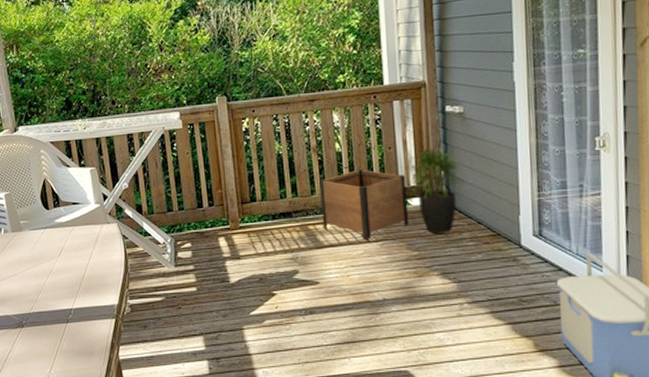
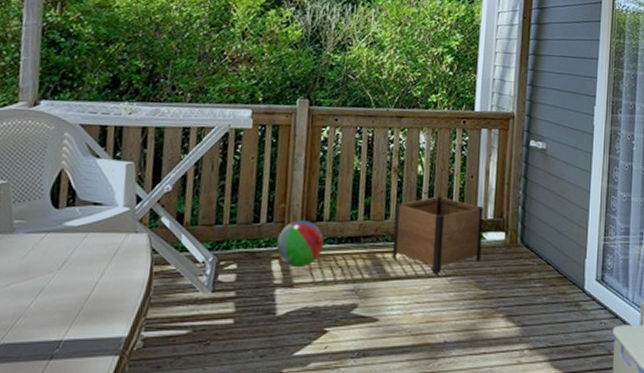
beach ball: none [220,201,261,243] -> present [276,219,325,268]
potted plant: present [410,147,467,233] -> none [489,181,541,272]

